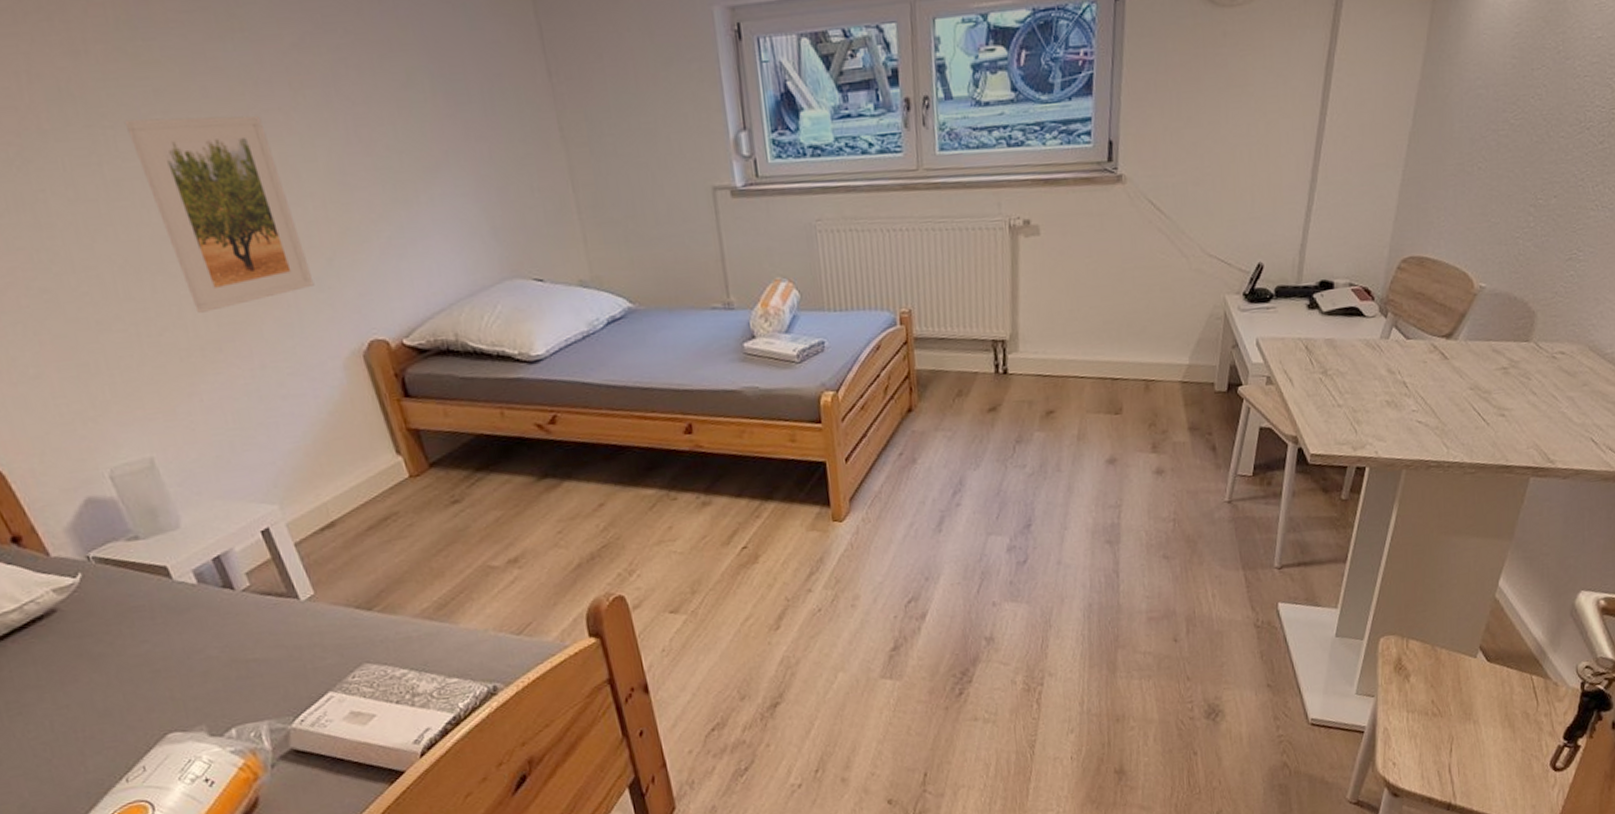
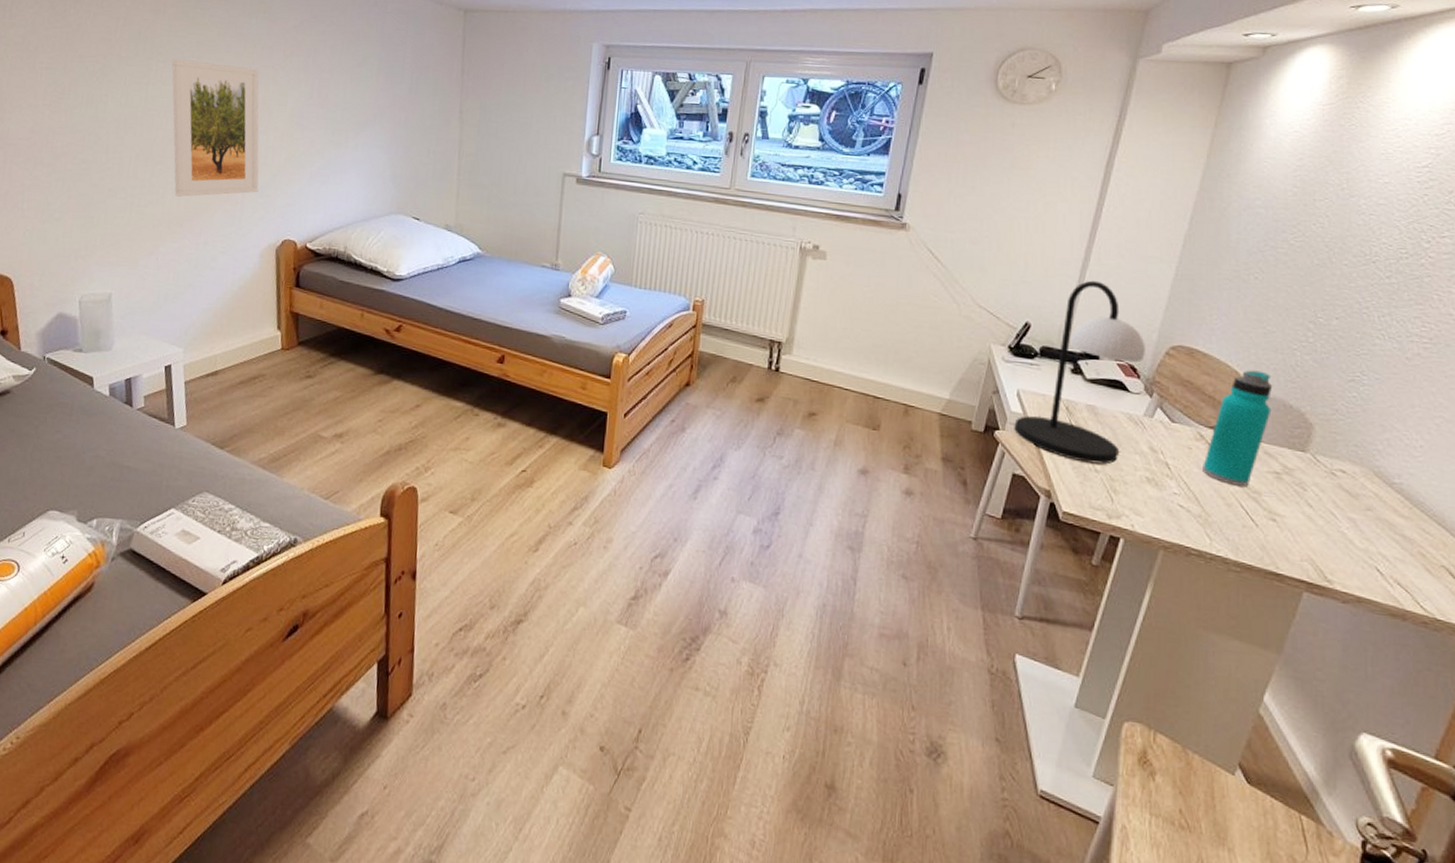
table lamp: none [1256,202,1378,400] -> present [1014,280,1145,464]
water bottle: none [1437,267,1499,390] -> present [1203,370,1273,486]

